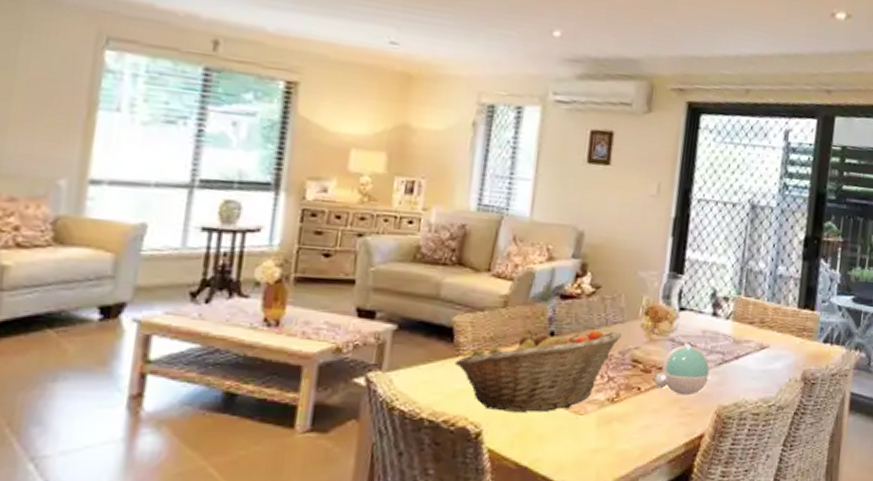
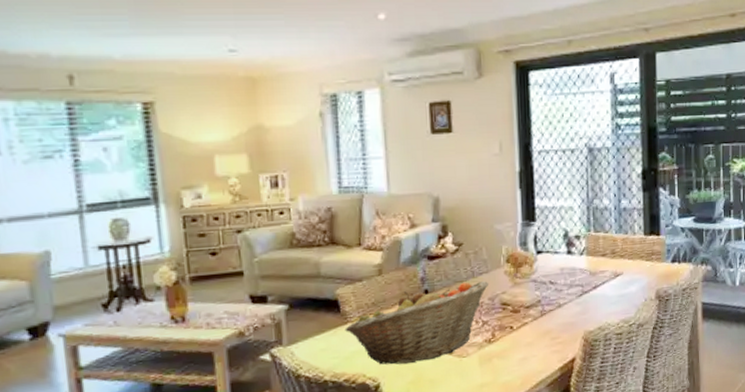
teapot: present [653,343,711,396] -> none [523,282,574,328]

